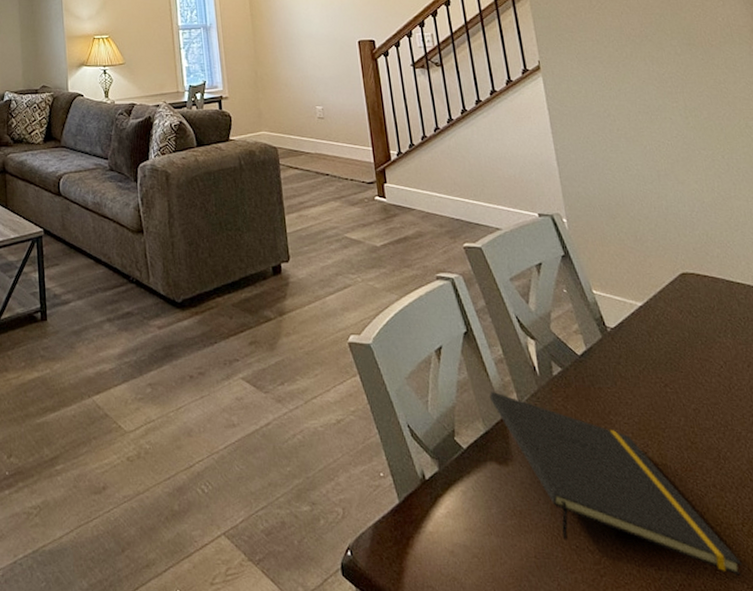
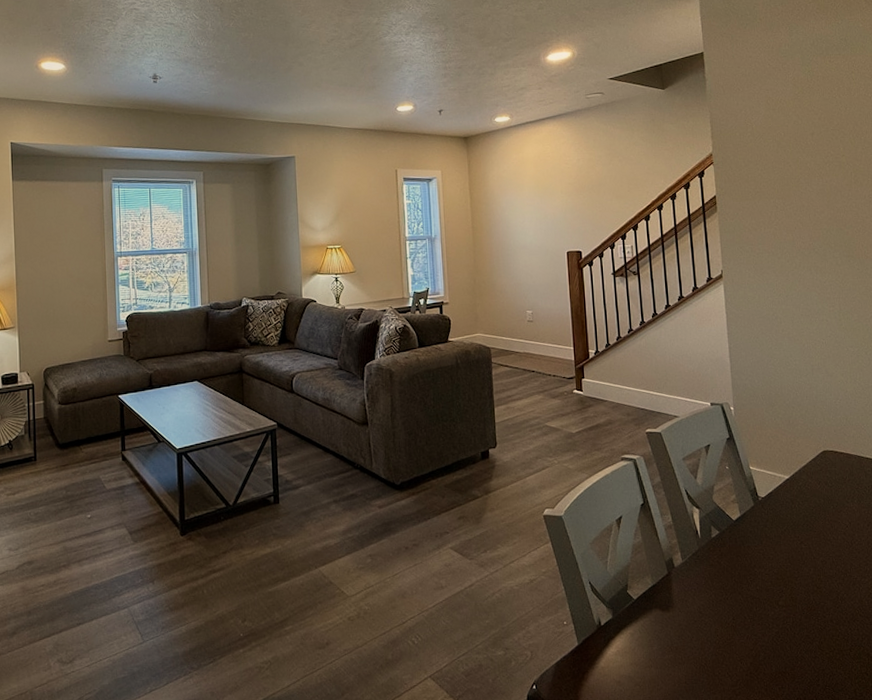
notepad: present [490,391,742,577] -> none [659,552,847,690]

